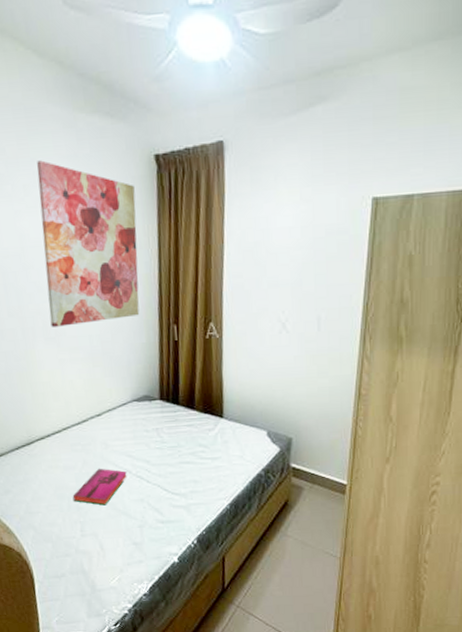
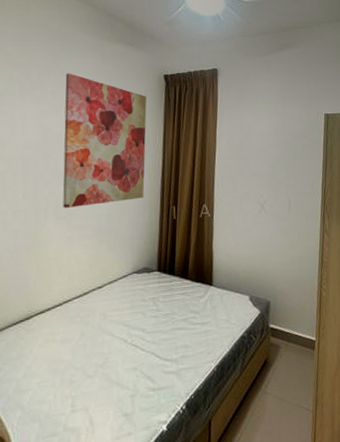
hardback book: present [72,468,127,506] -> none [66,339,123,377]

